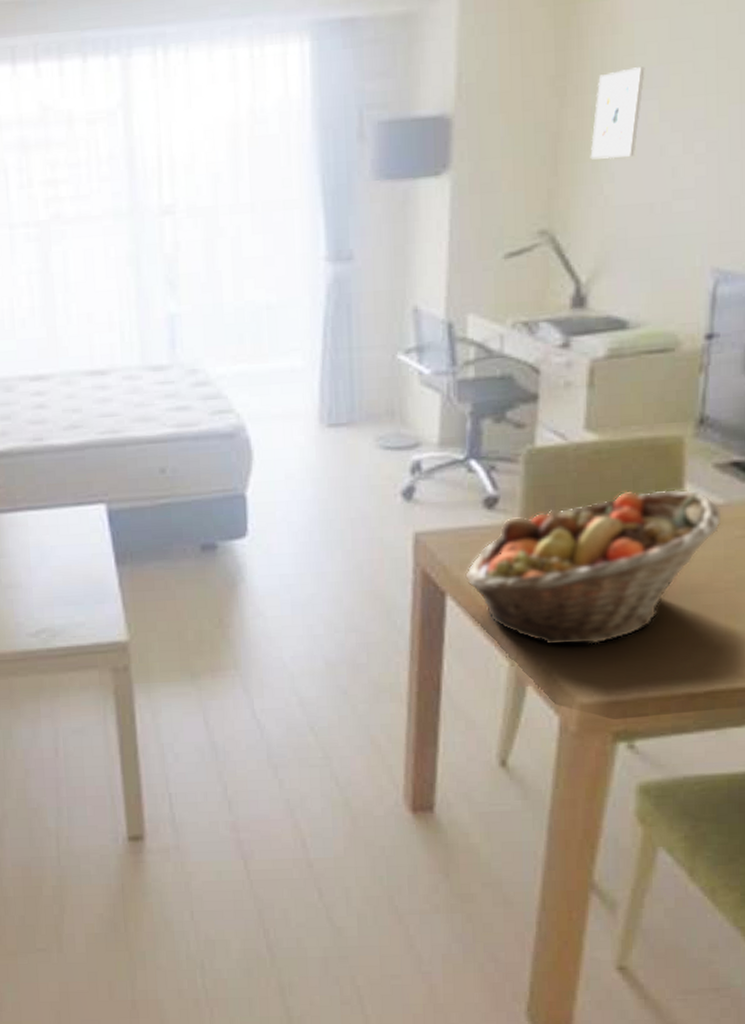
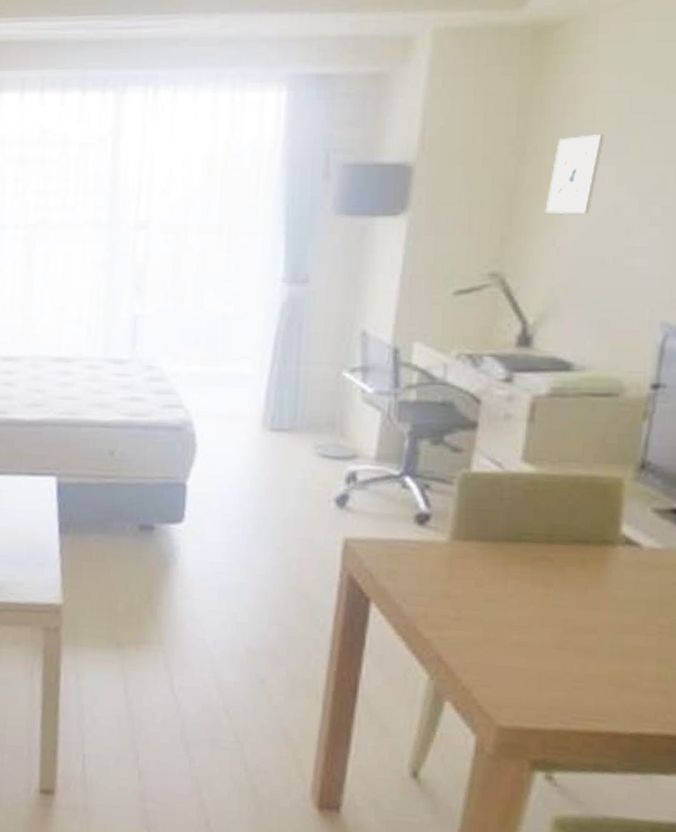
fruit basket: present [465,489,723,646] -> none [391,524,660,670]

